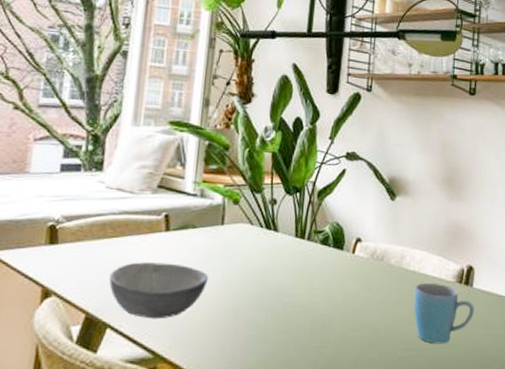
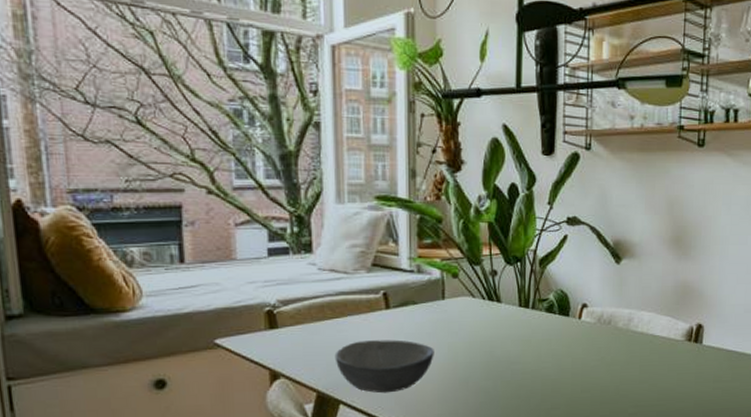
mug: present [414,282,474,344] -> none [643,342,704,400]

